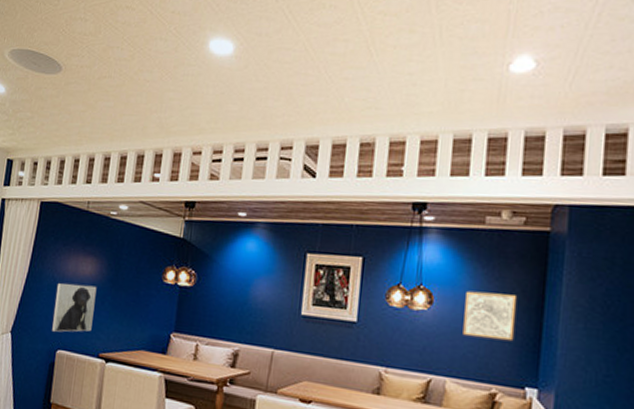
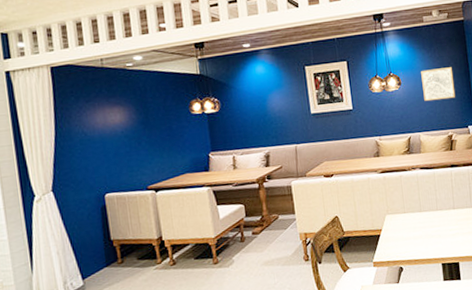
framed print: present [52,283,97,332] -> none [89,131,135,179]

